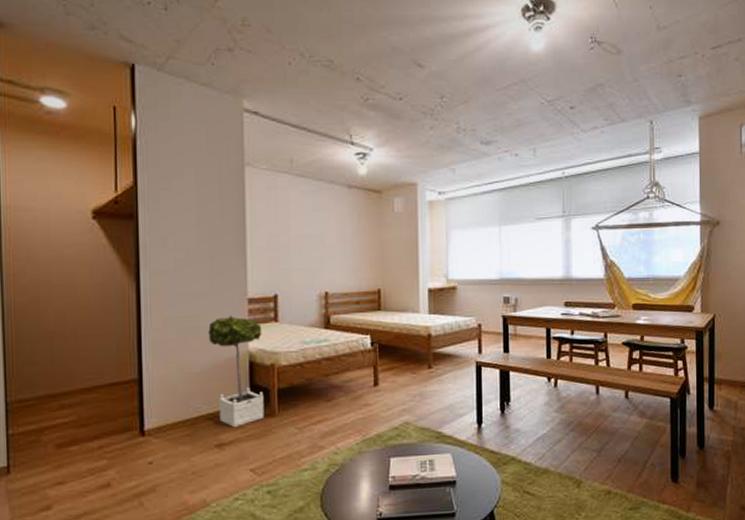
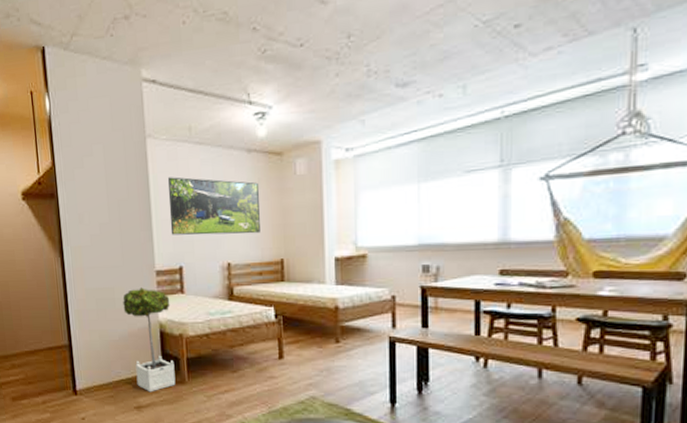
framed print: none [265,206,359,265] -> present [167,177,260,235]

